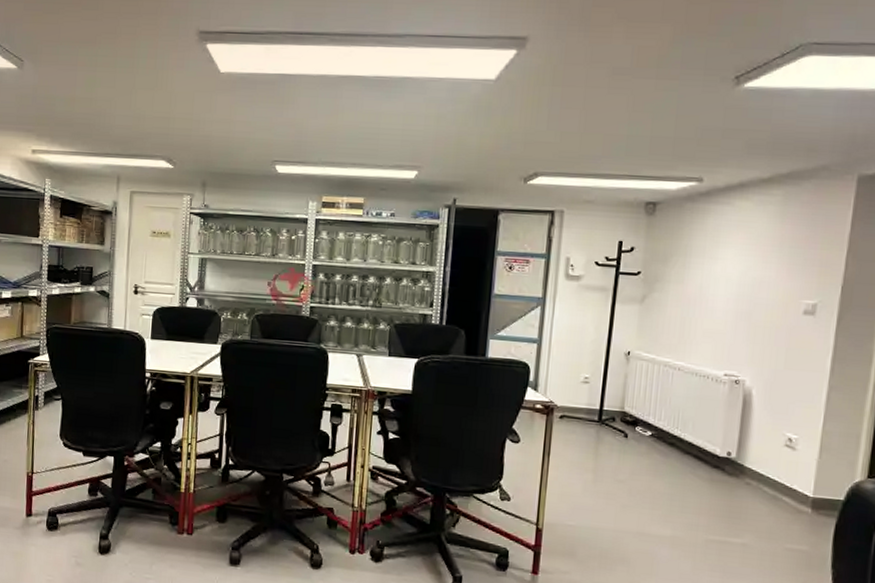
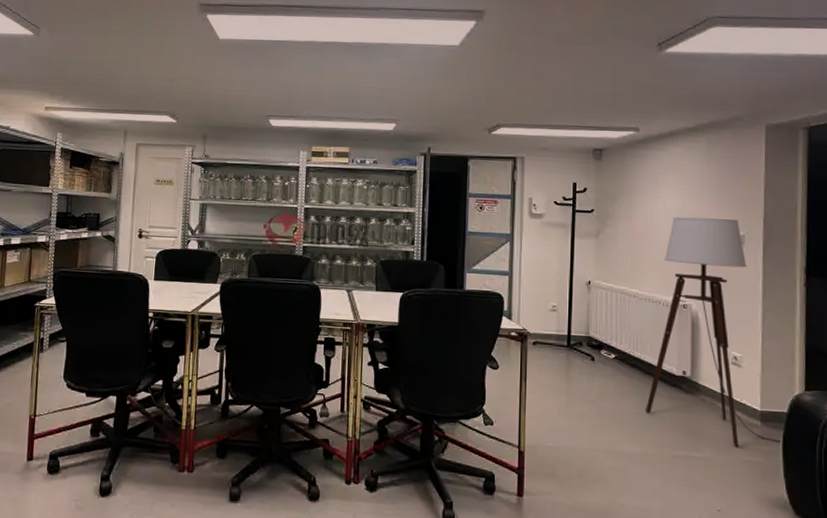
floor lamp: none [681,282,832,534] -> present [646,217,780,447]

